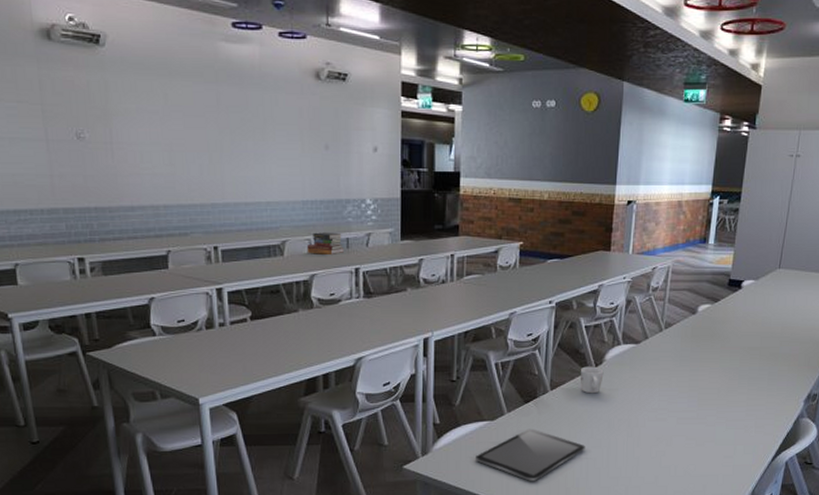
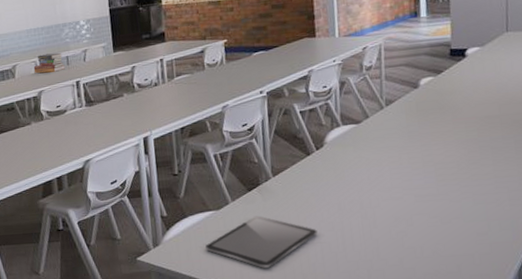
mug: present [580,366,604,394] -> none [300,150,327,178]

